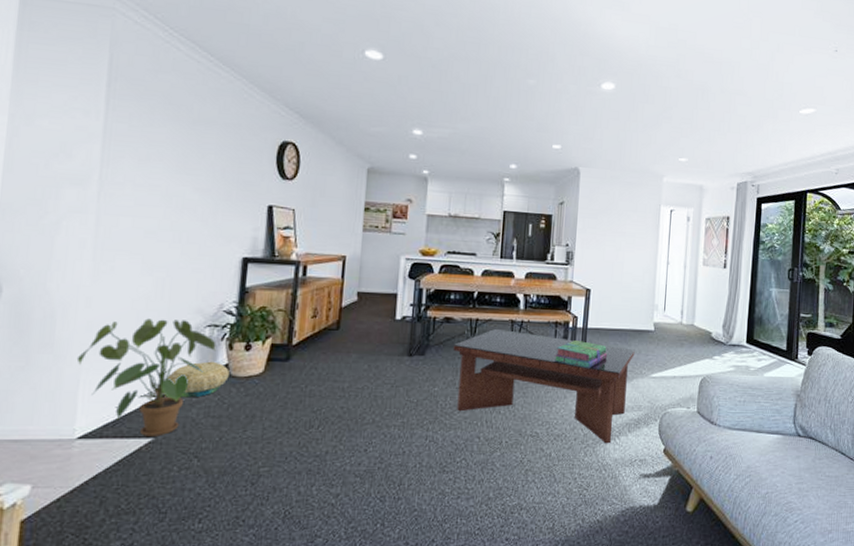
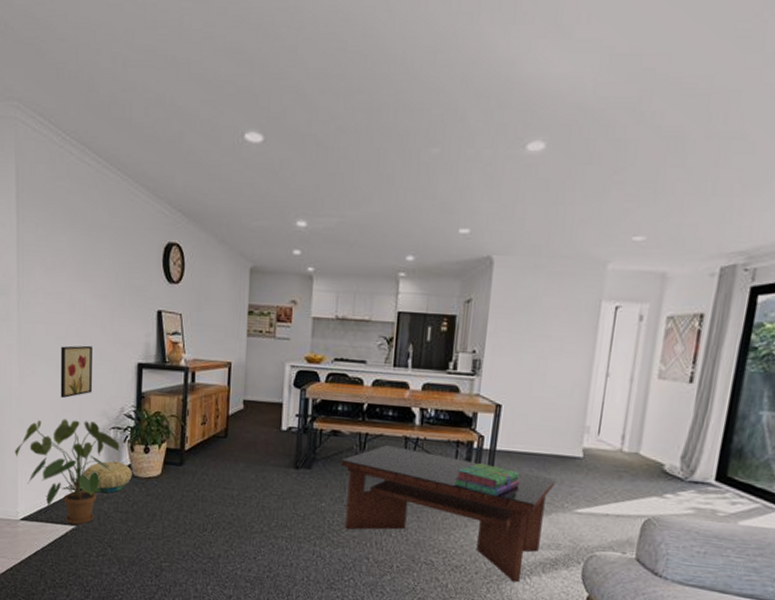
wall art: none [145,239,190,296] -> present [60,345,92,398]

